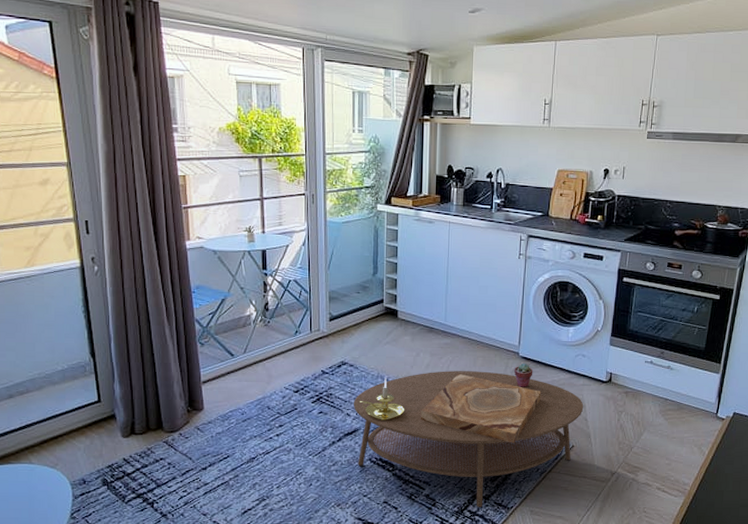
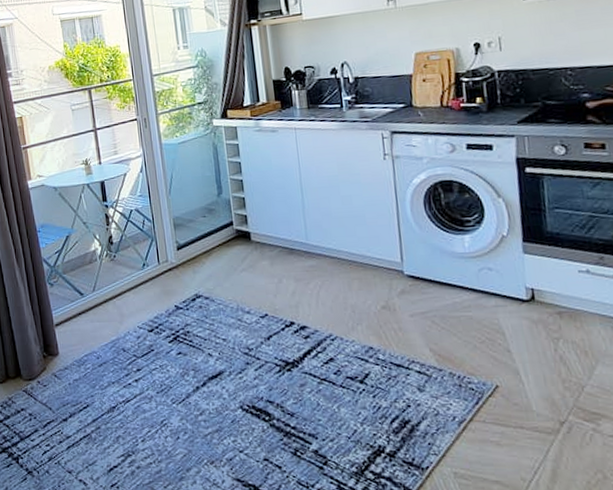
coffee table: present [353,371,584,509] -> none [214,296,503,469]
candle holder: present [360,378,404,420] -> none [221,310,274,360]
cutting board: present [421,373,541,443] -> none [293,300,443,384]
potted succulent: present [514,363,533,388] -> none [401,283,427,314]

